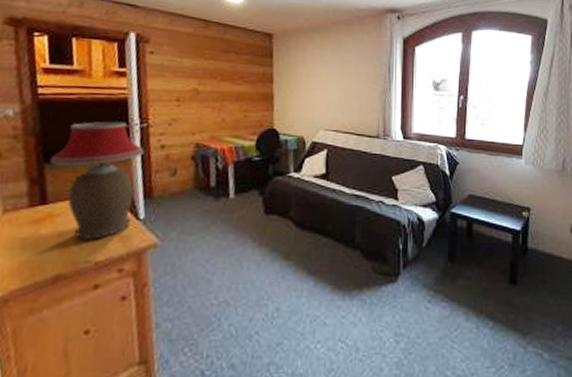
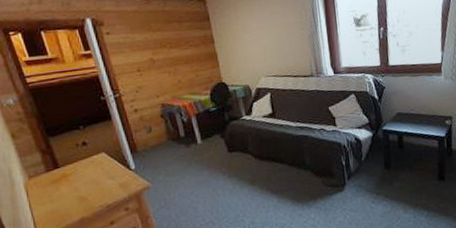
table lamp: present [50,121,144,239] -> none [52,95,126,190]

